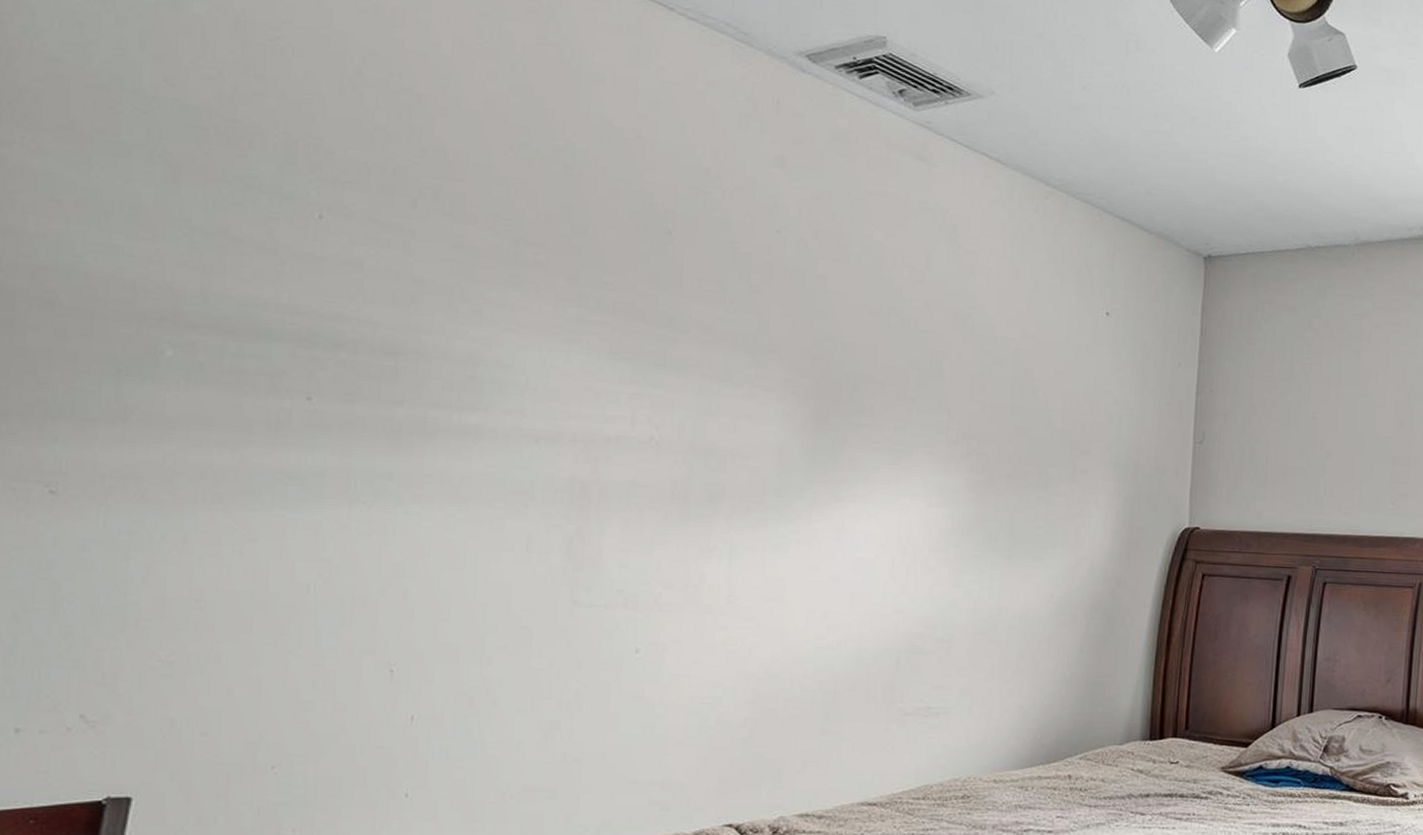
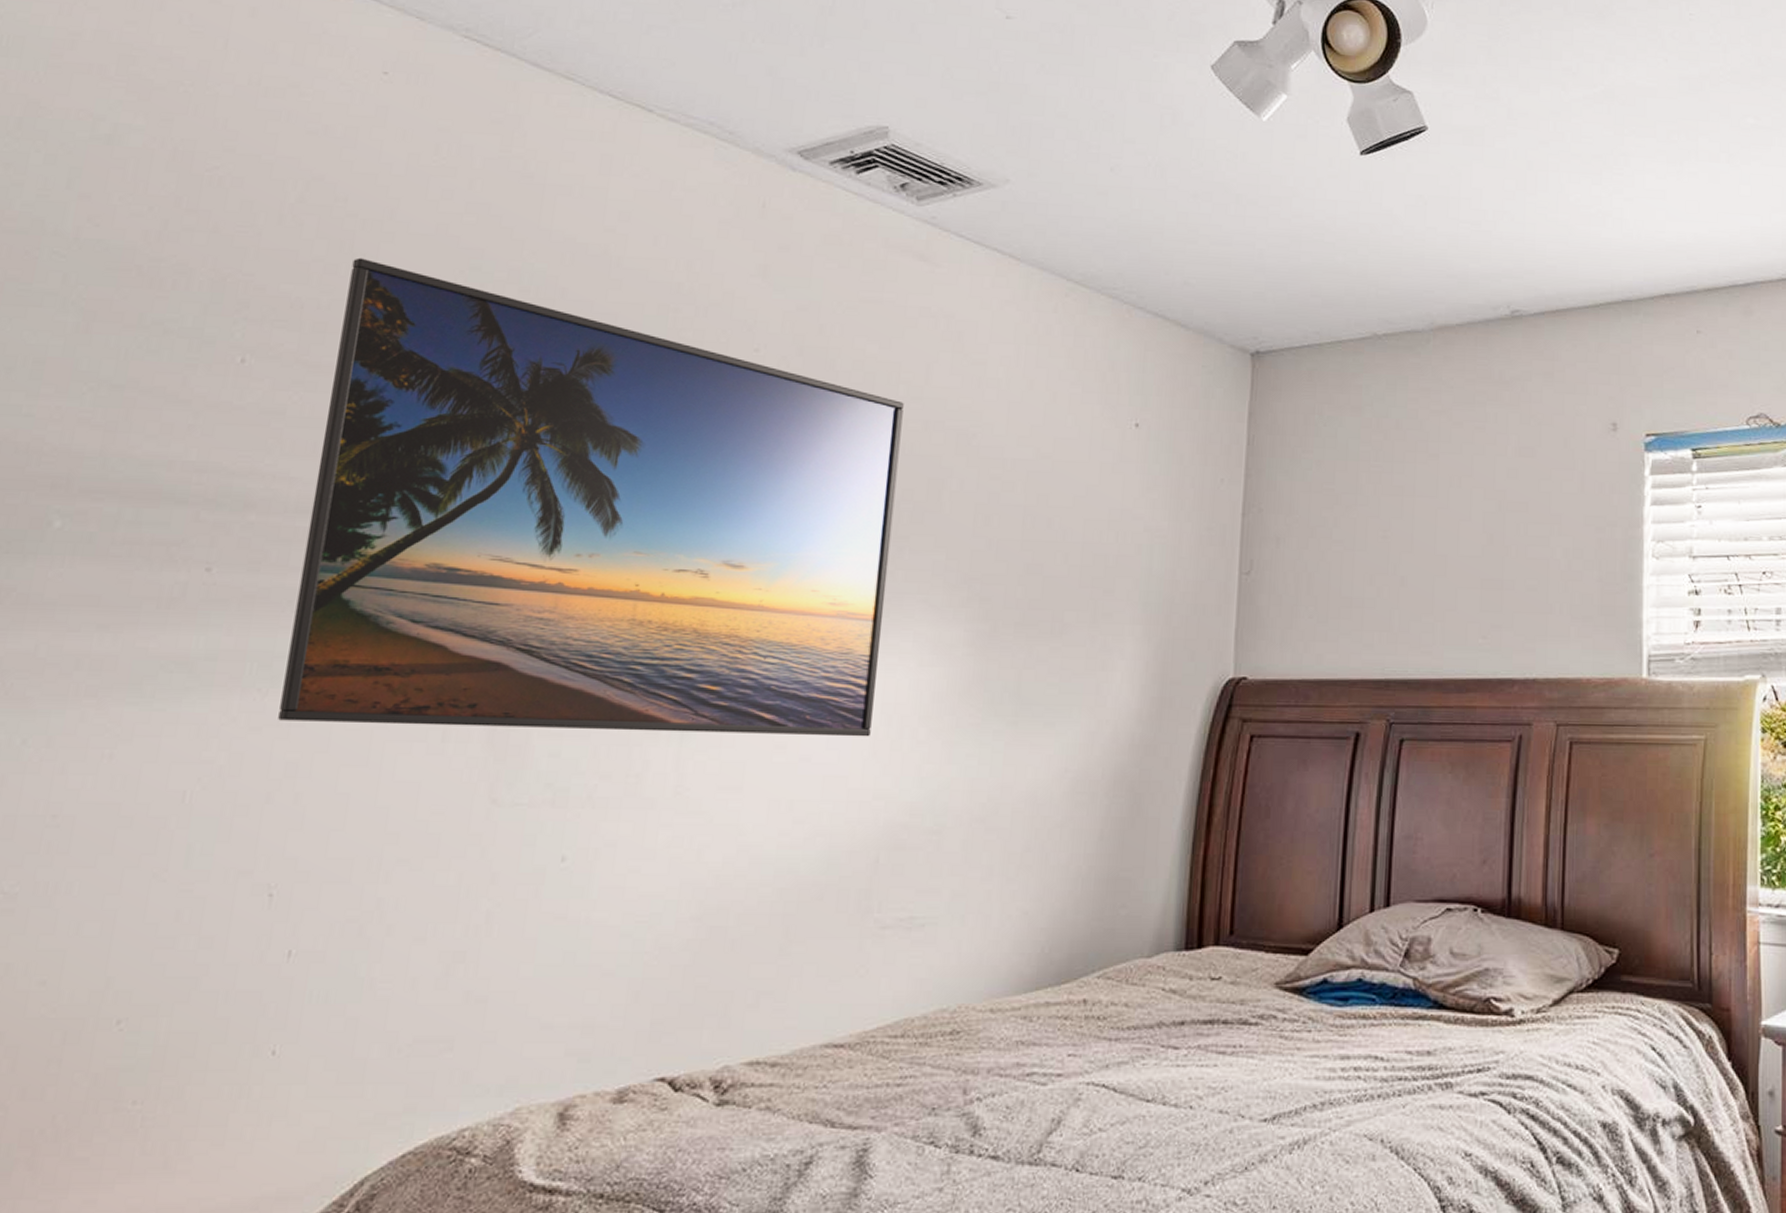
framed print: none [383,129,908,563] -> present [278,257,904,737]

